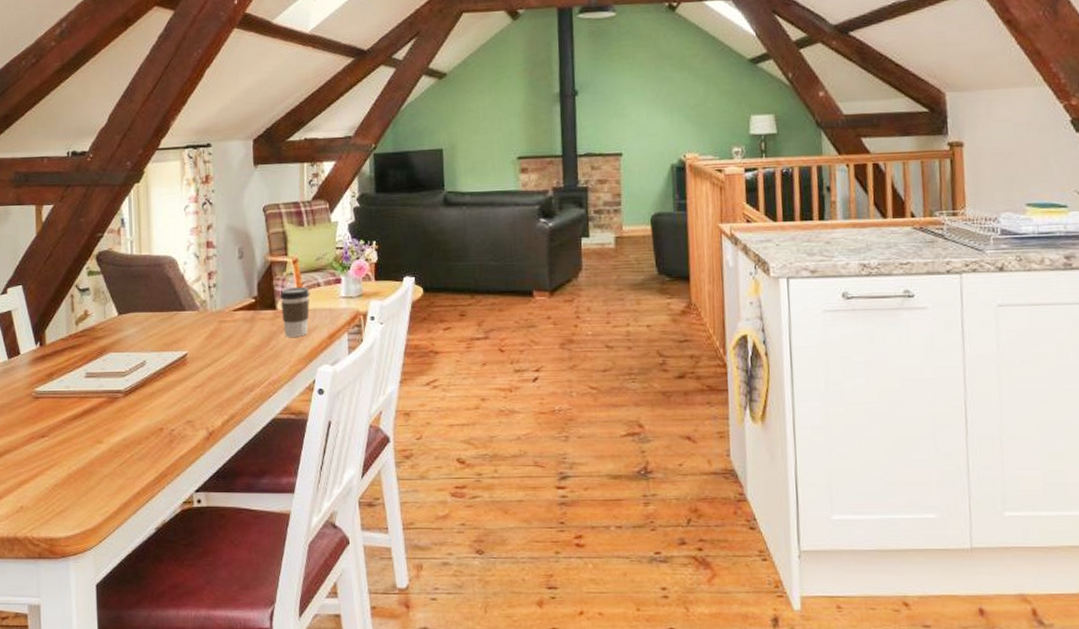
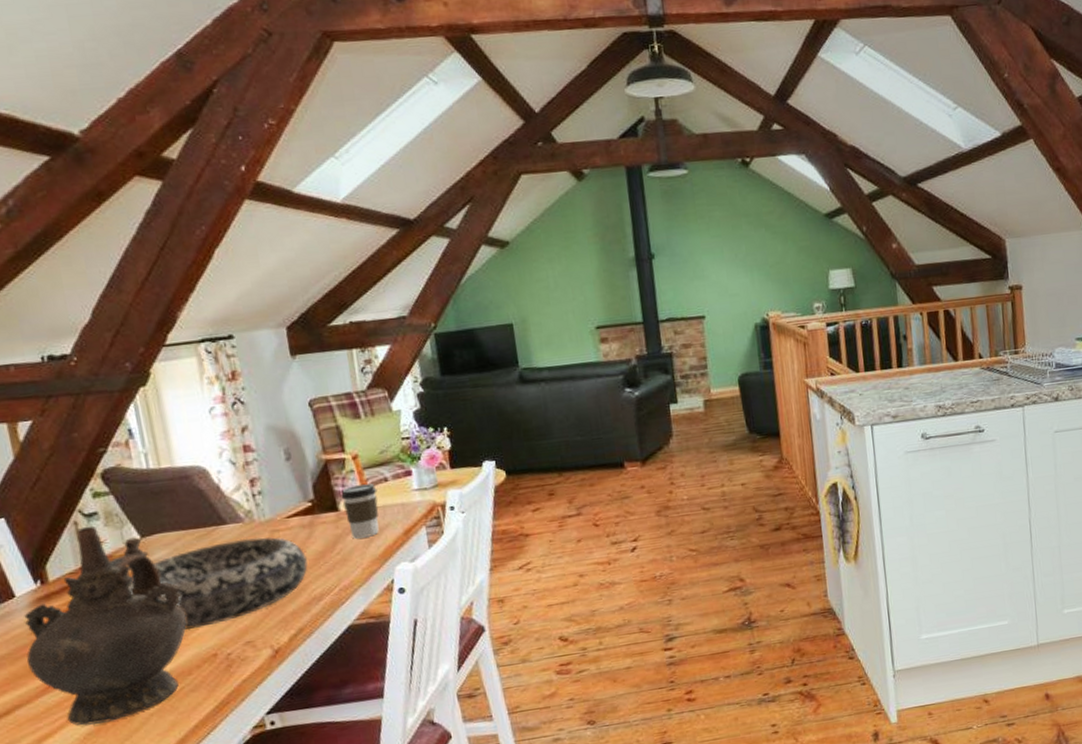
ceremonial vessel: none [21,299,144,477] -> present [24,526,187,726]
decorative bowl: none [102,325,246,403] -> present [127,536,308,630]

